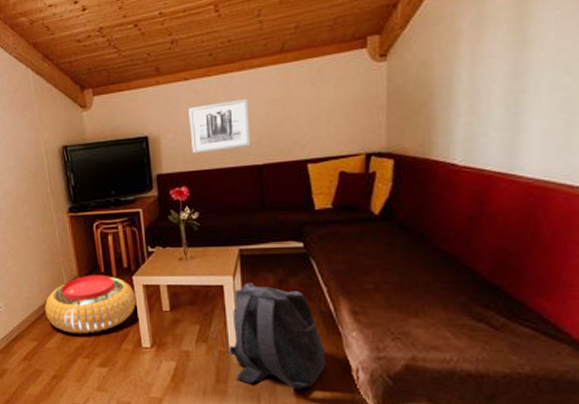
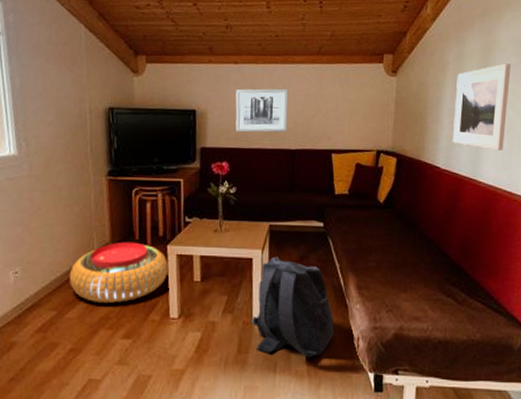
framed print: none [473,14,563,134] -> present [452,63,511,151]

